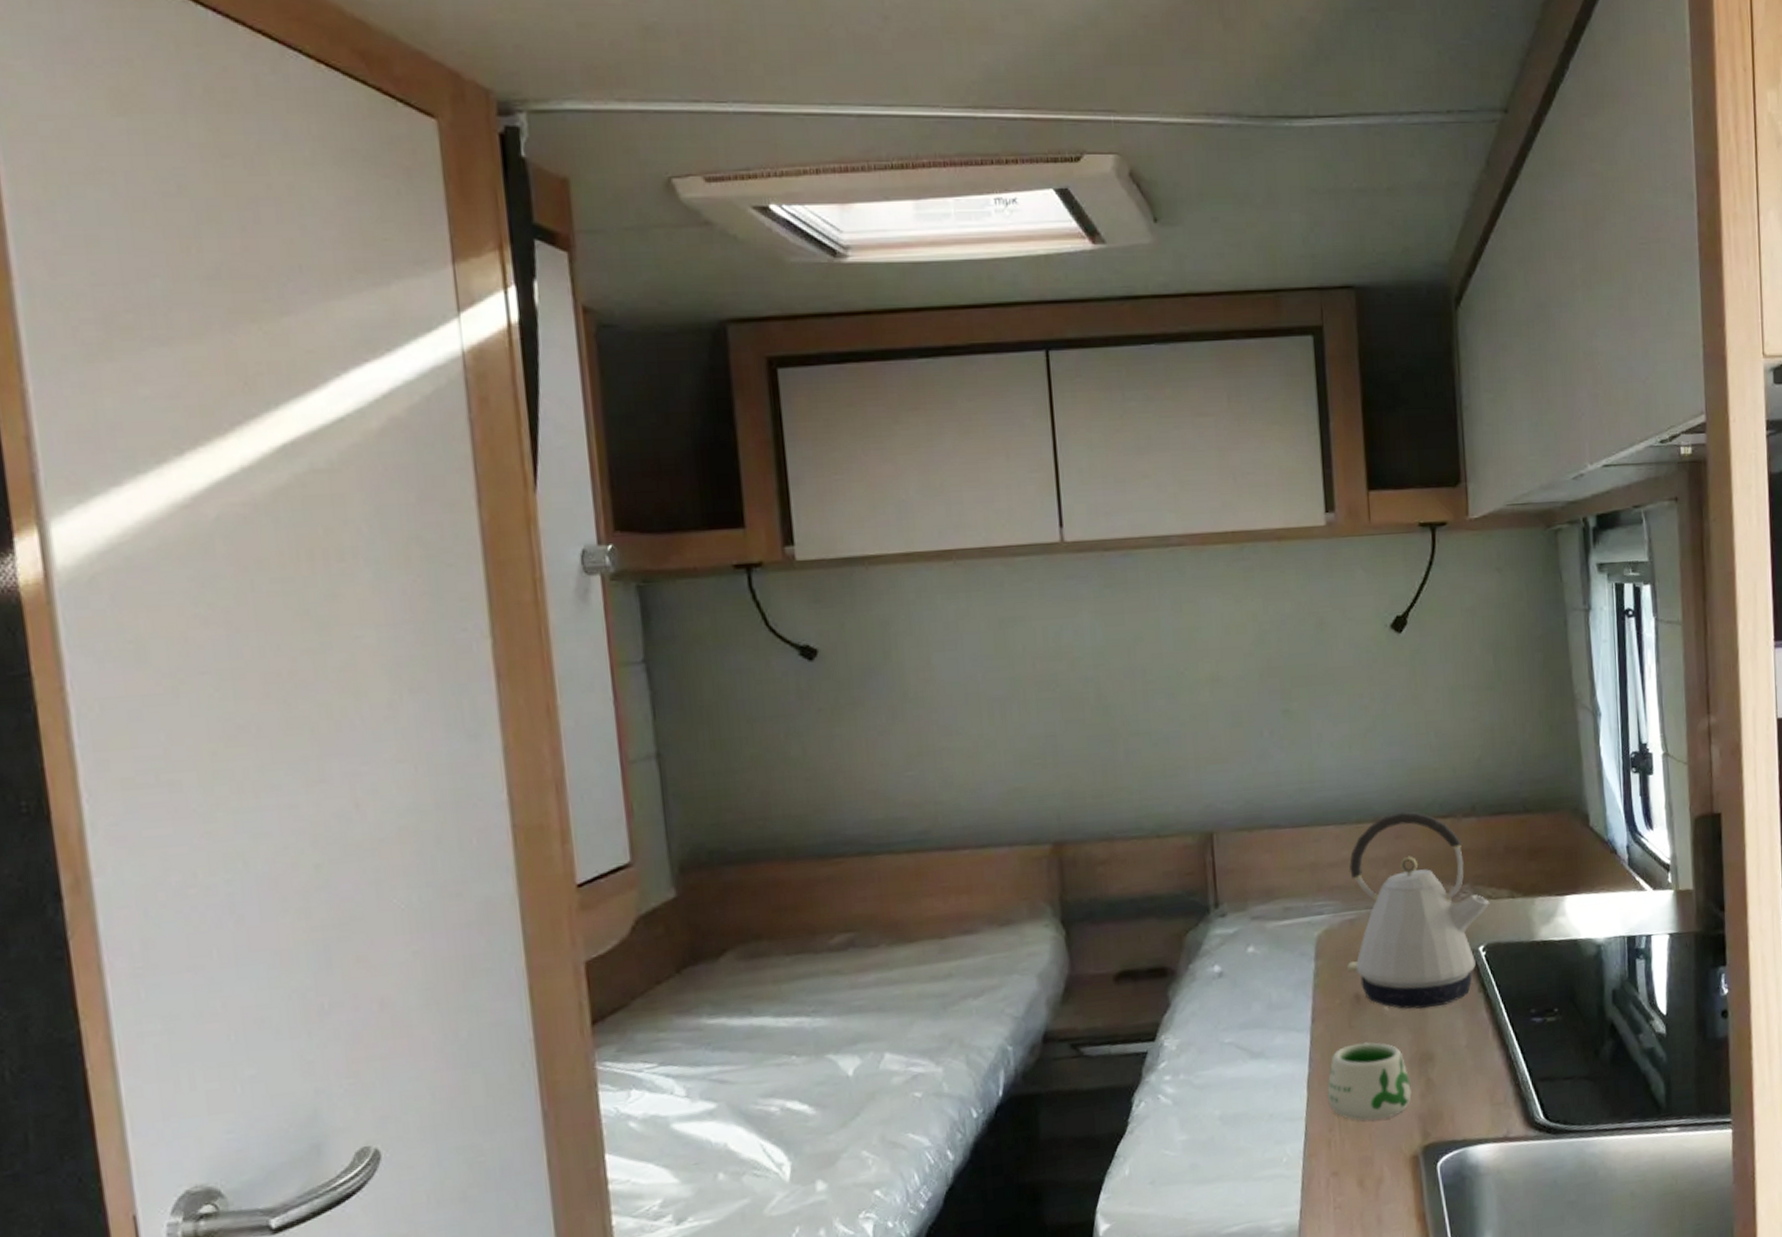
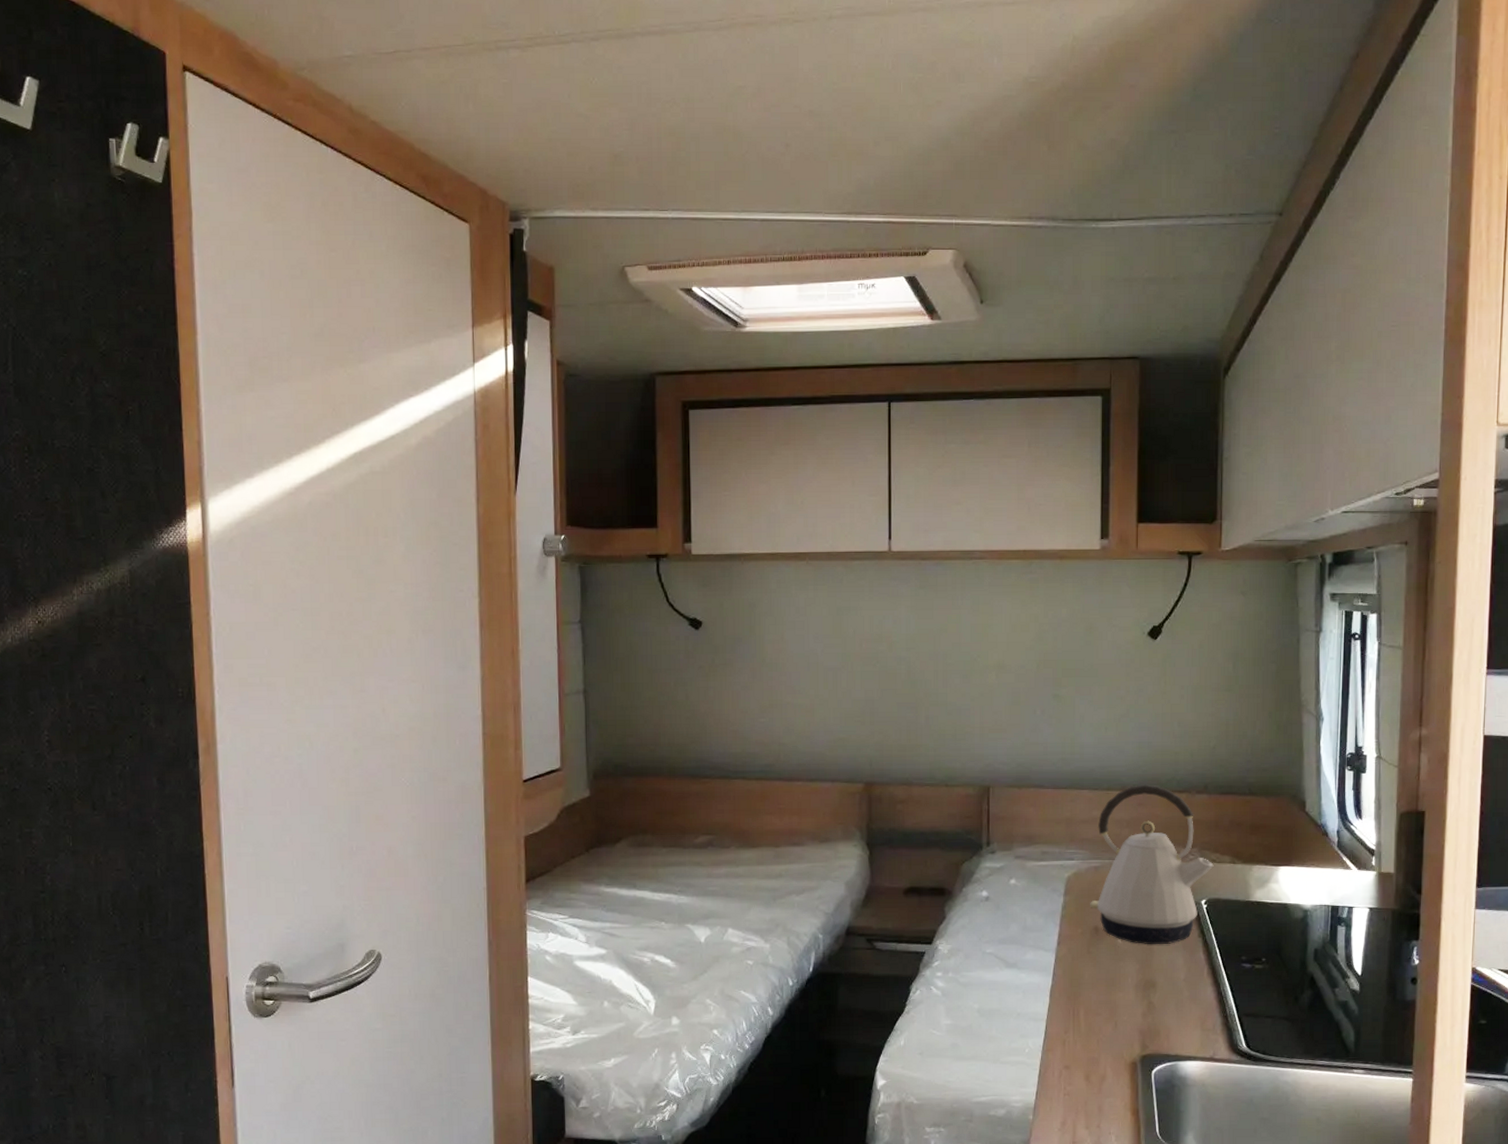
mug: present [1327,1041,1412,1121] -> none [1066,966,1135,1029]

